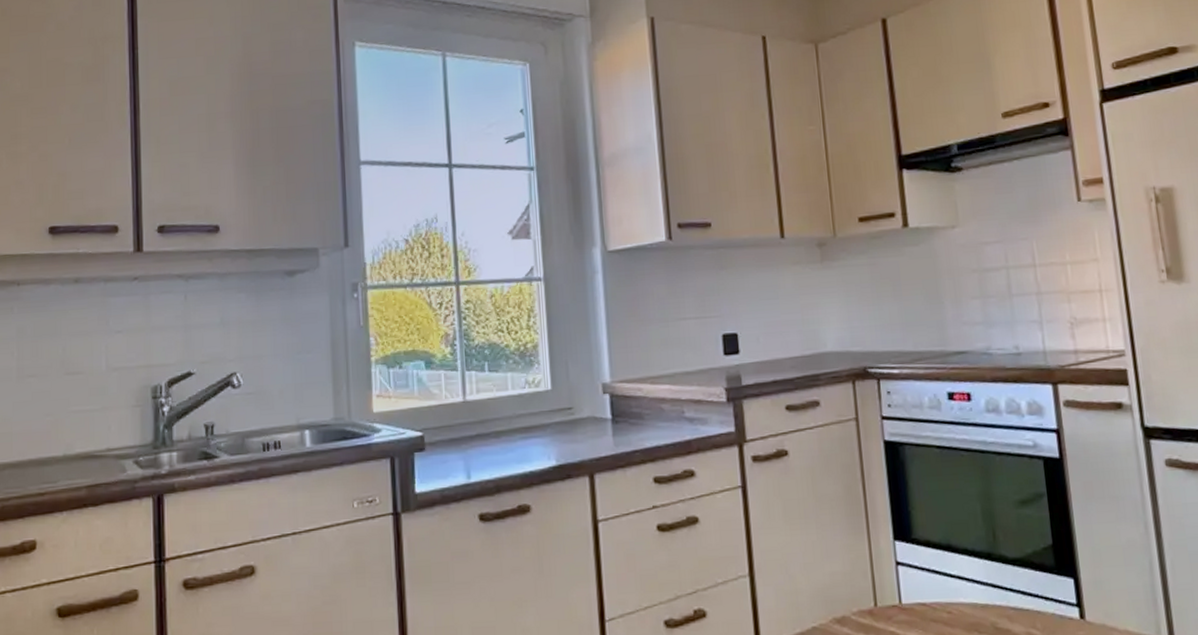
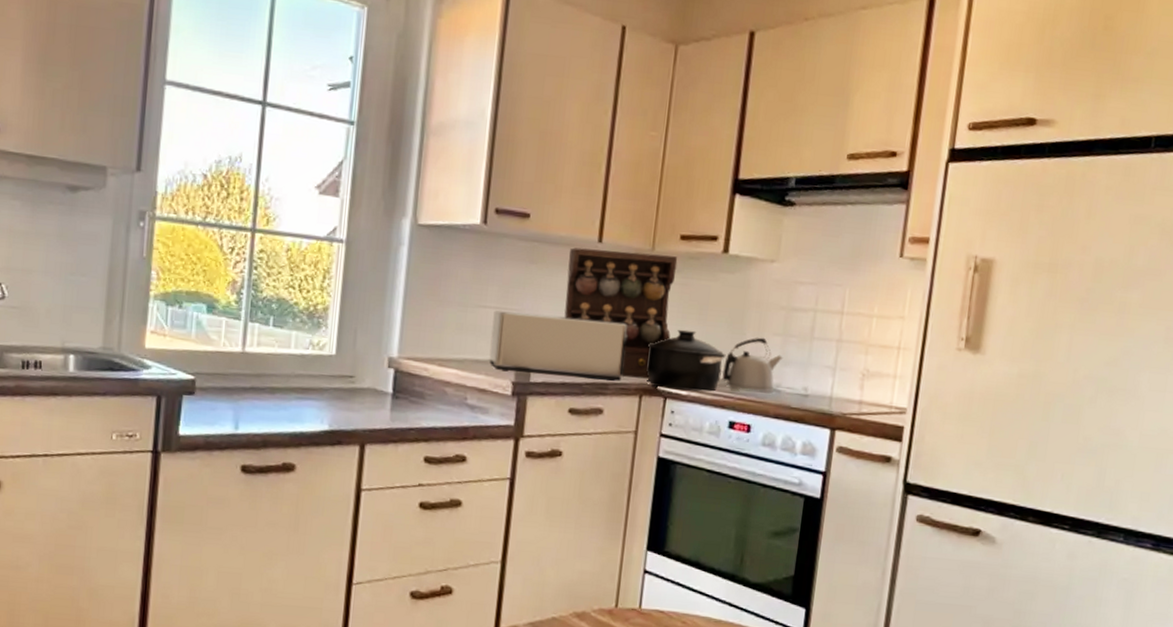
toaster: none [694,311,833,379] -> present [489,310,627,381]
spice rack: none [755,239,870,365] -> present [564,247,678,379]
saucepan: none [849,307,930,370] -> present [646,329,726,393]
kettle: none [929,303,987,360] -> present [721,337,784,392]

